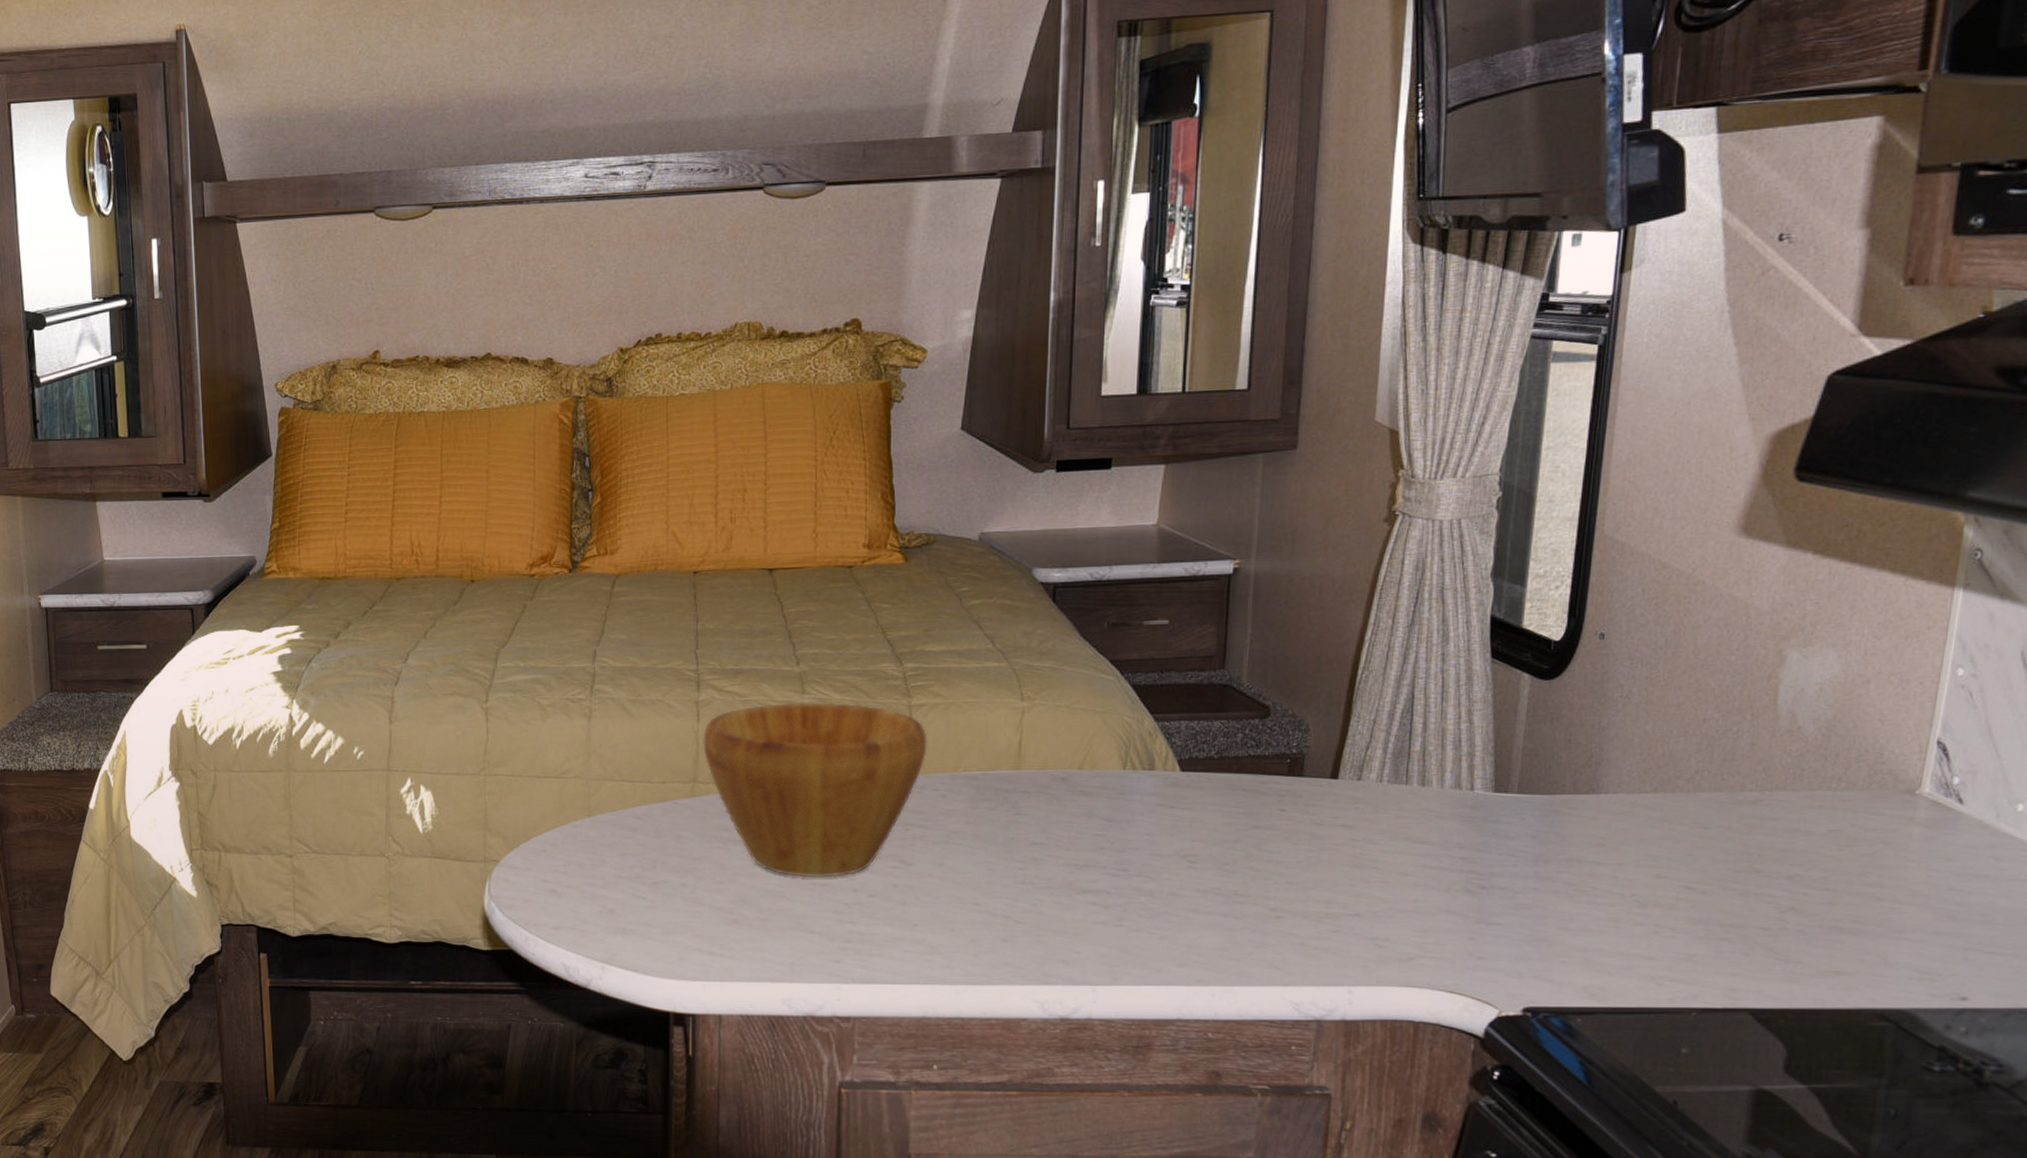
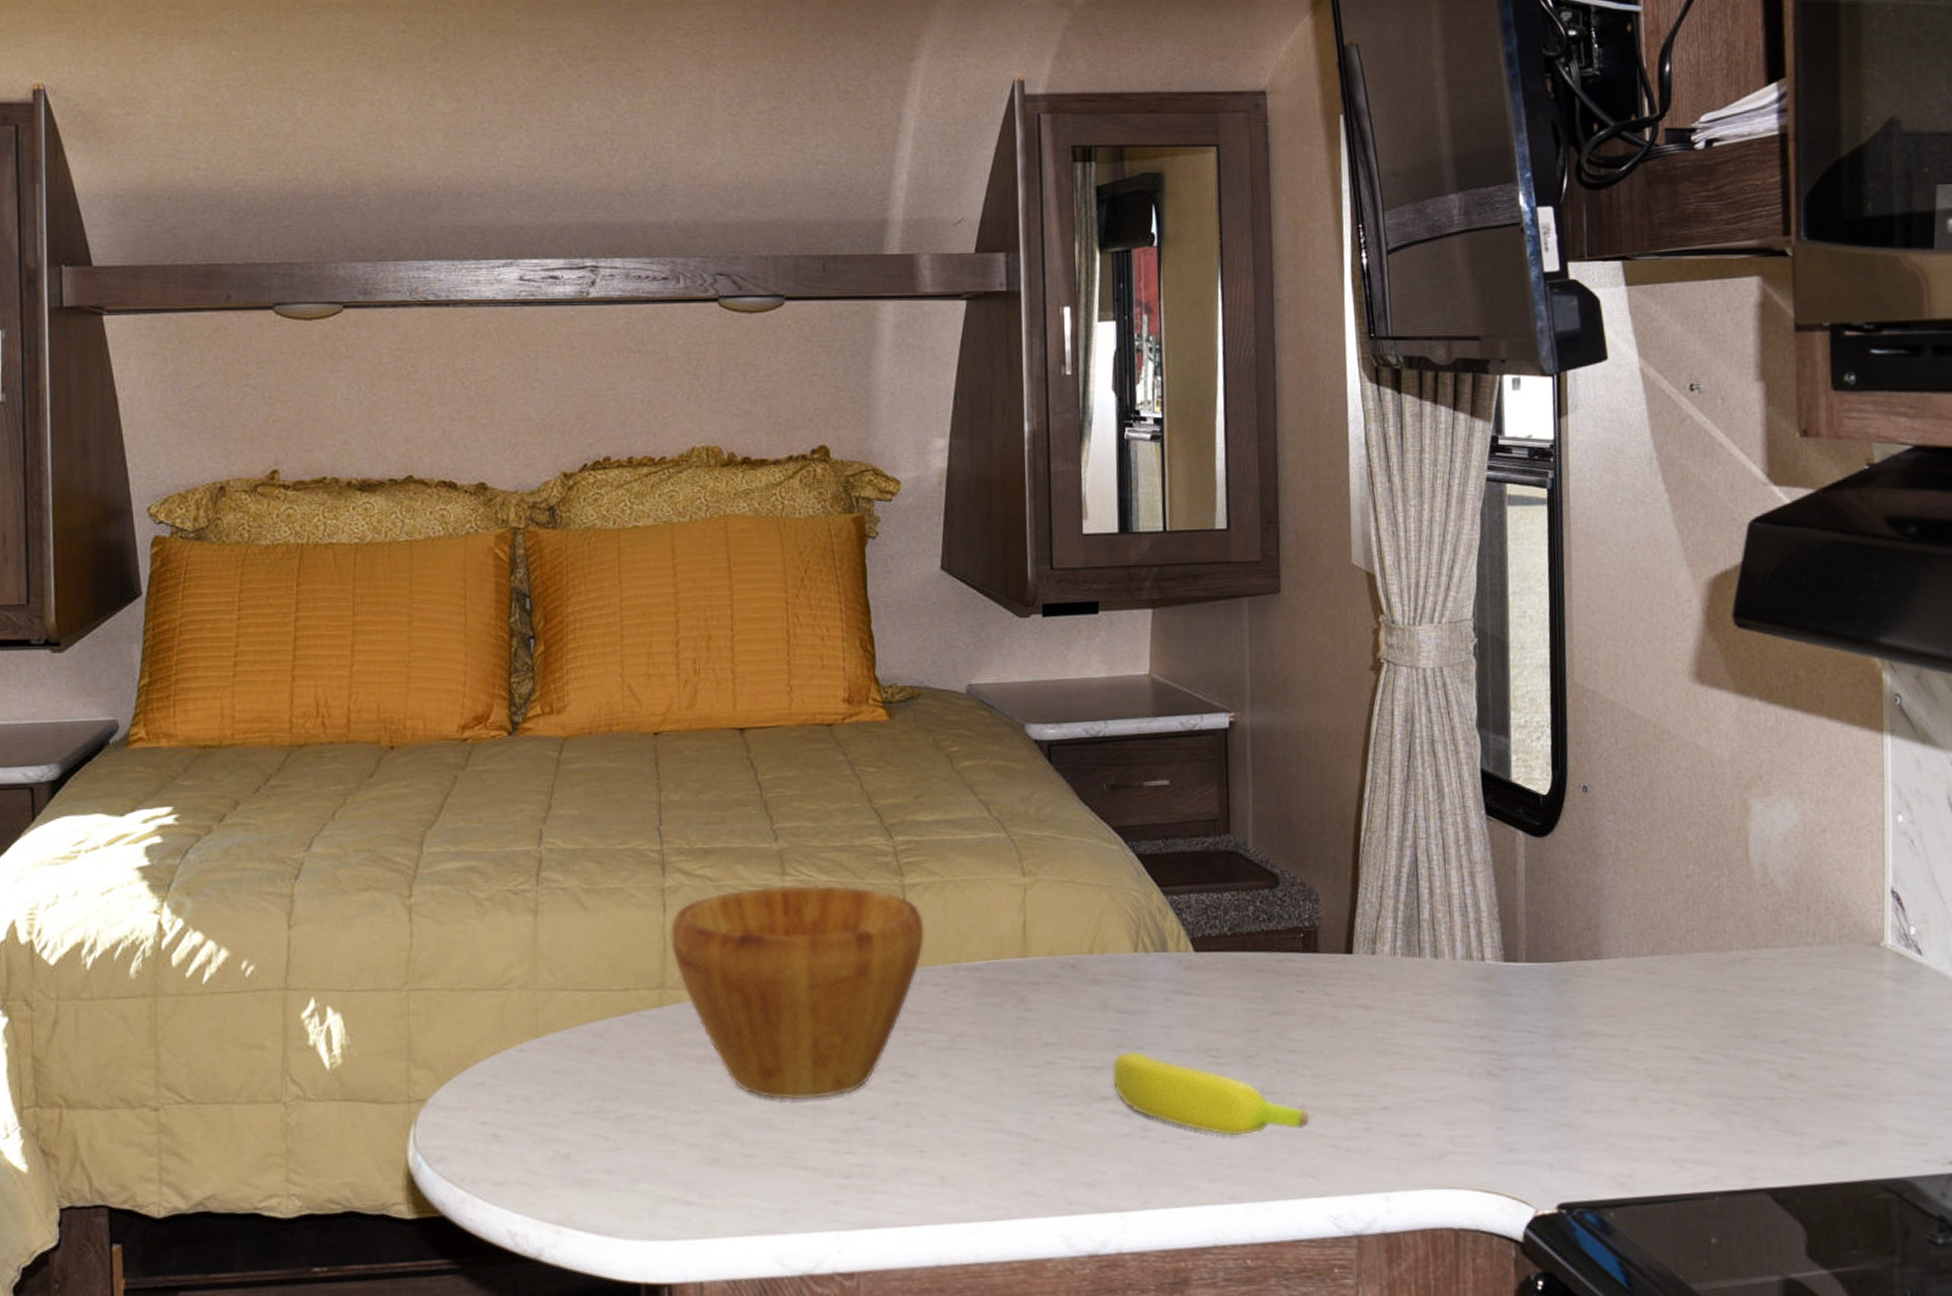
banana: none [1093,853,1281,930] -> present [1112,1051,1310,1136]

